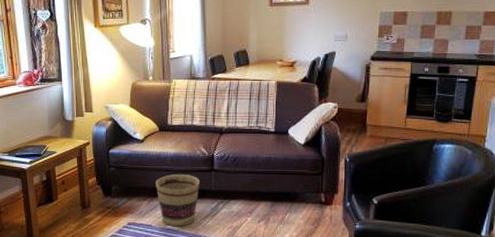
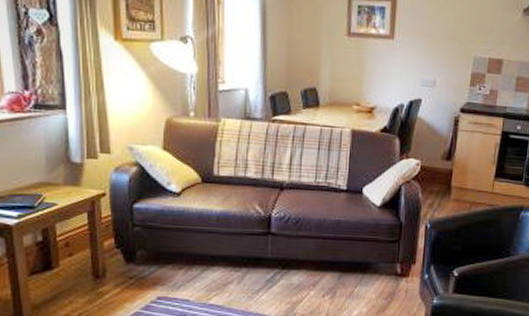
basket: present [156,173,199,227] -> none [195,236,252,302]

